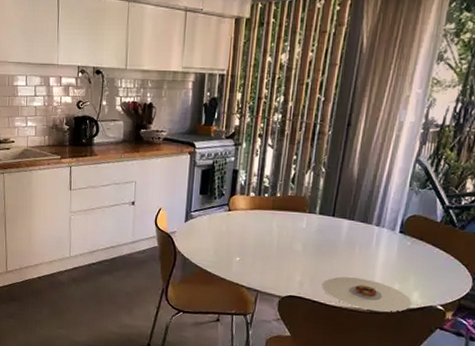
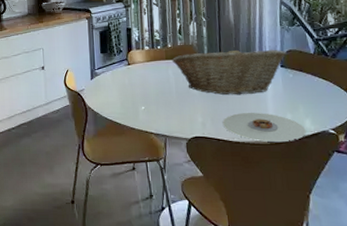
fruit basket: none [278,202,410,258] -> present [171,47,287,95]

